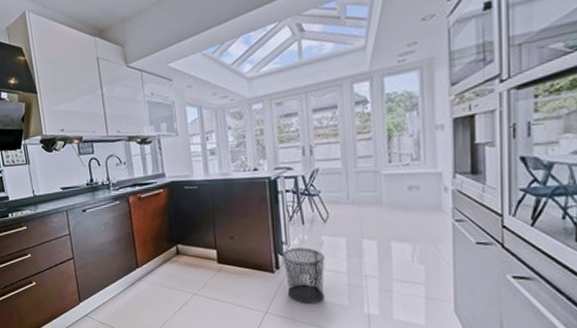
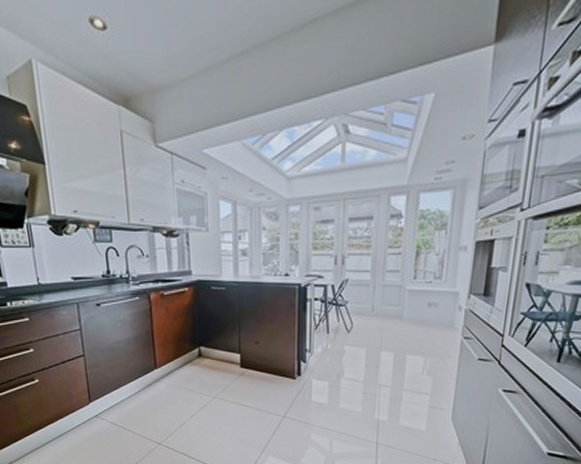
waste bin: present [282,247,325,303] -> none [305,356,345,409]

